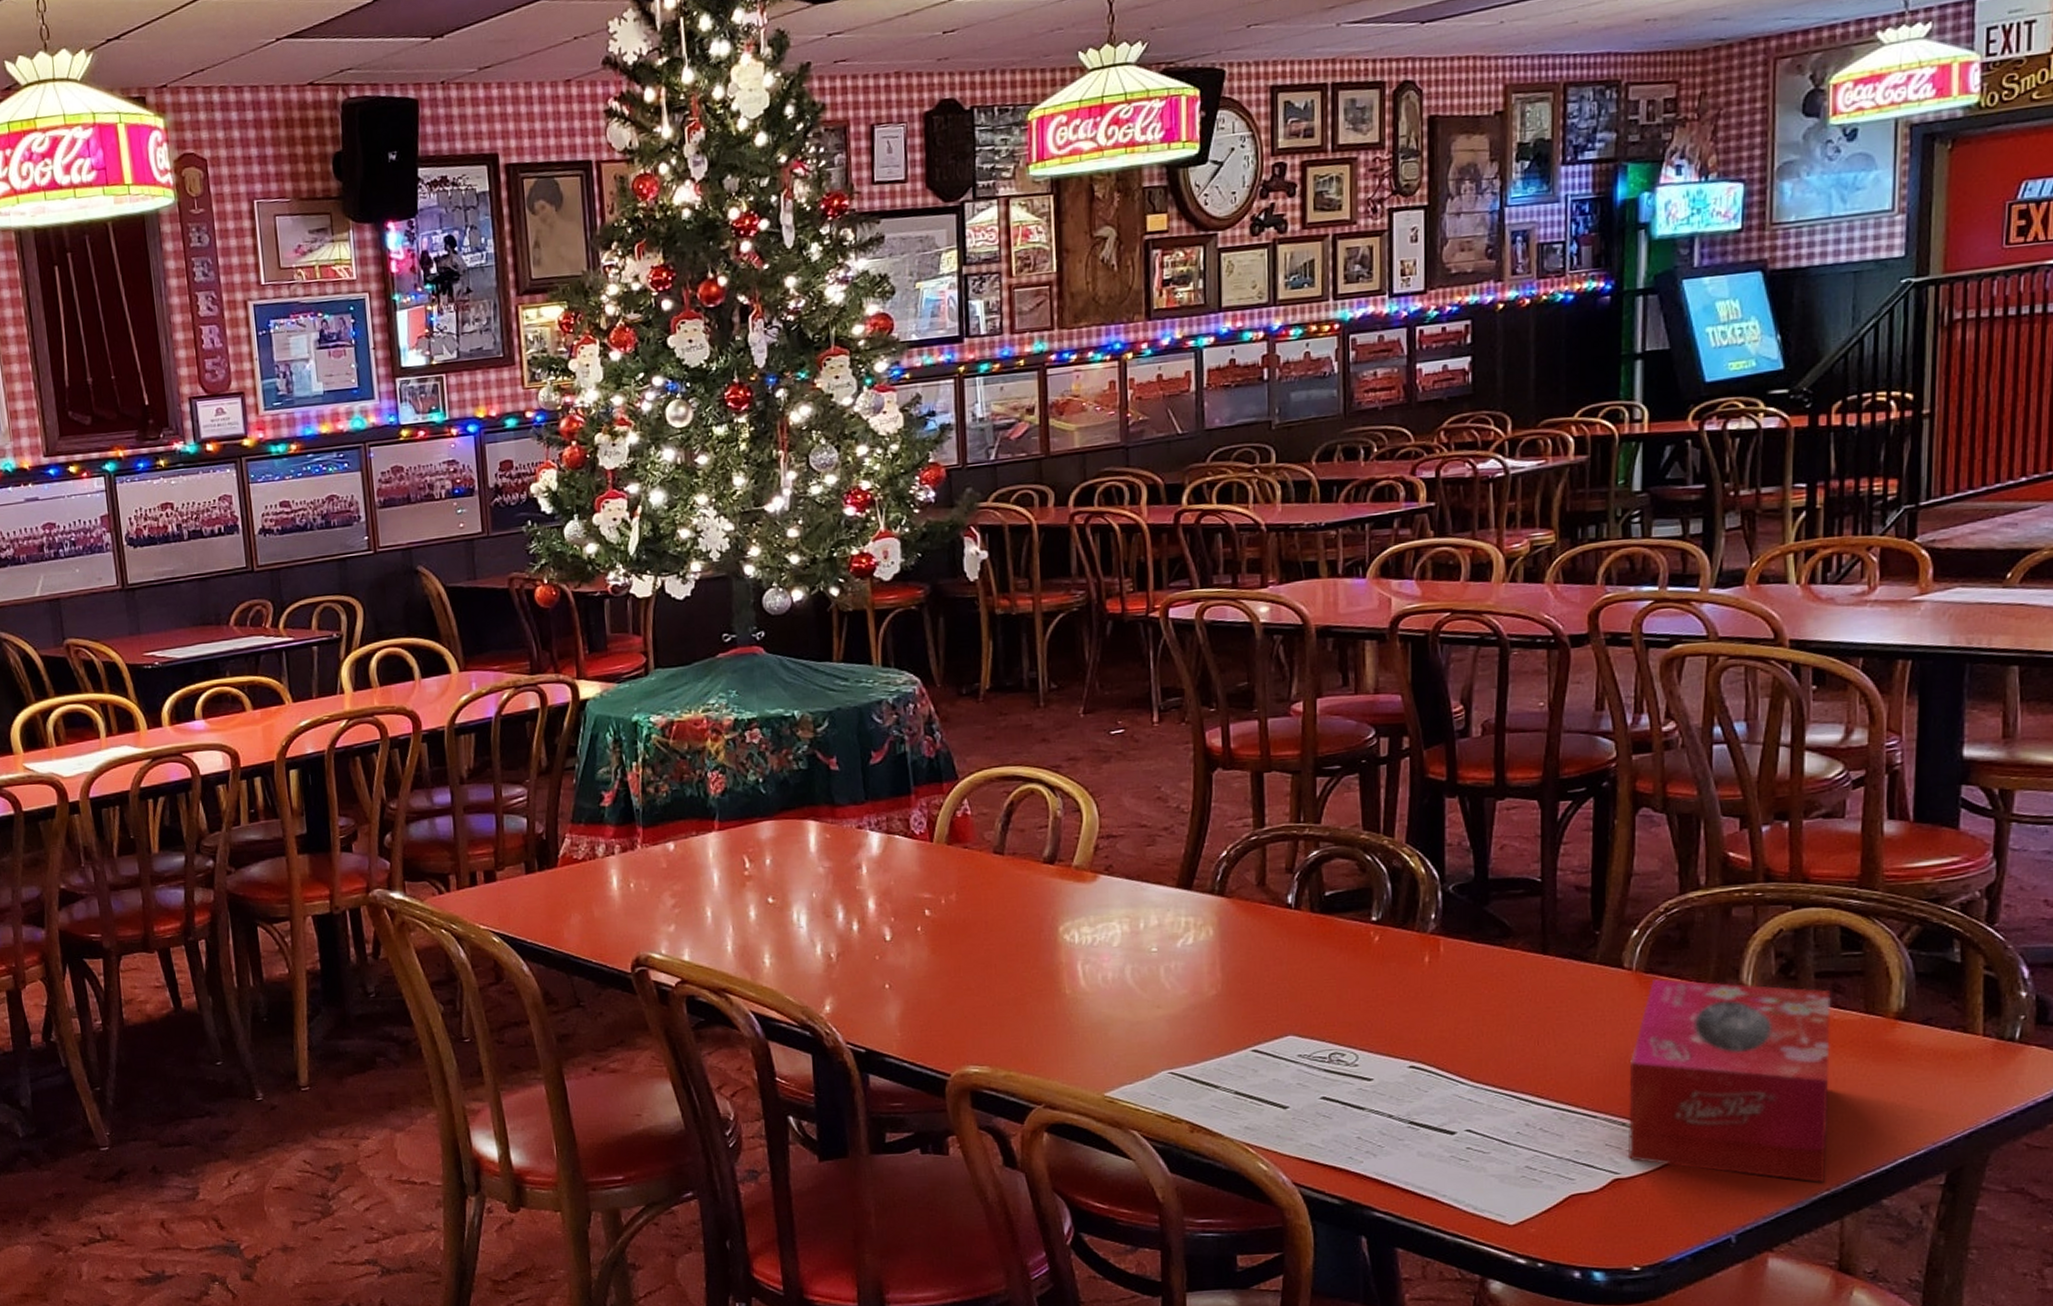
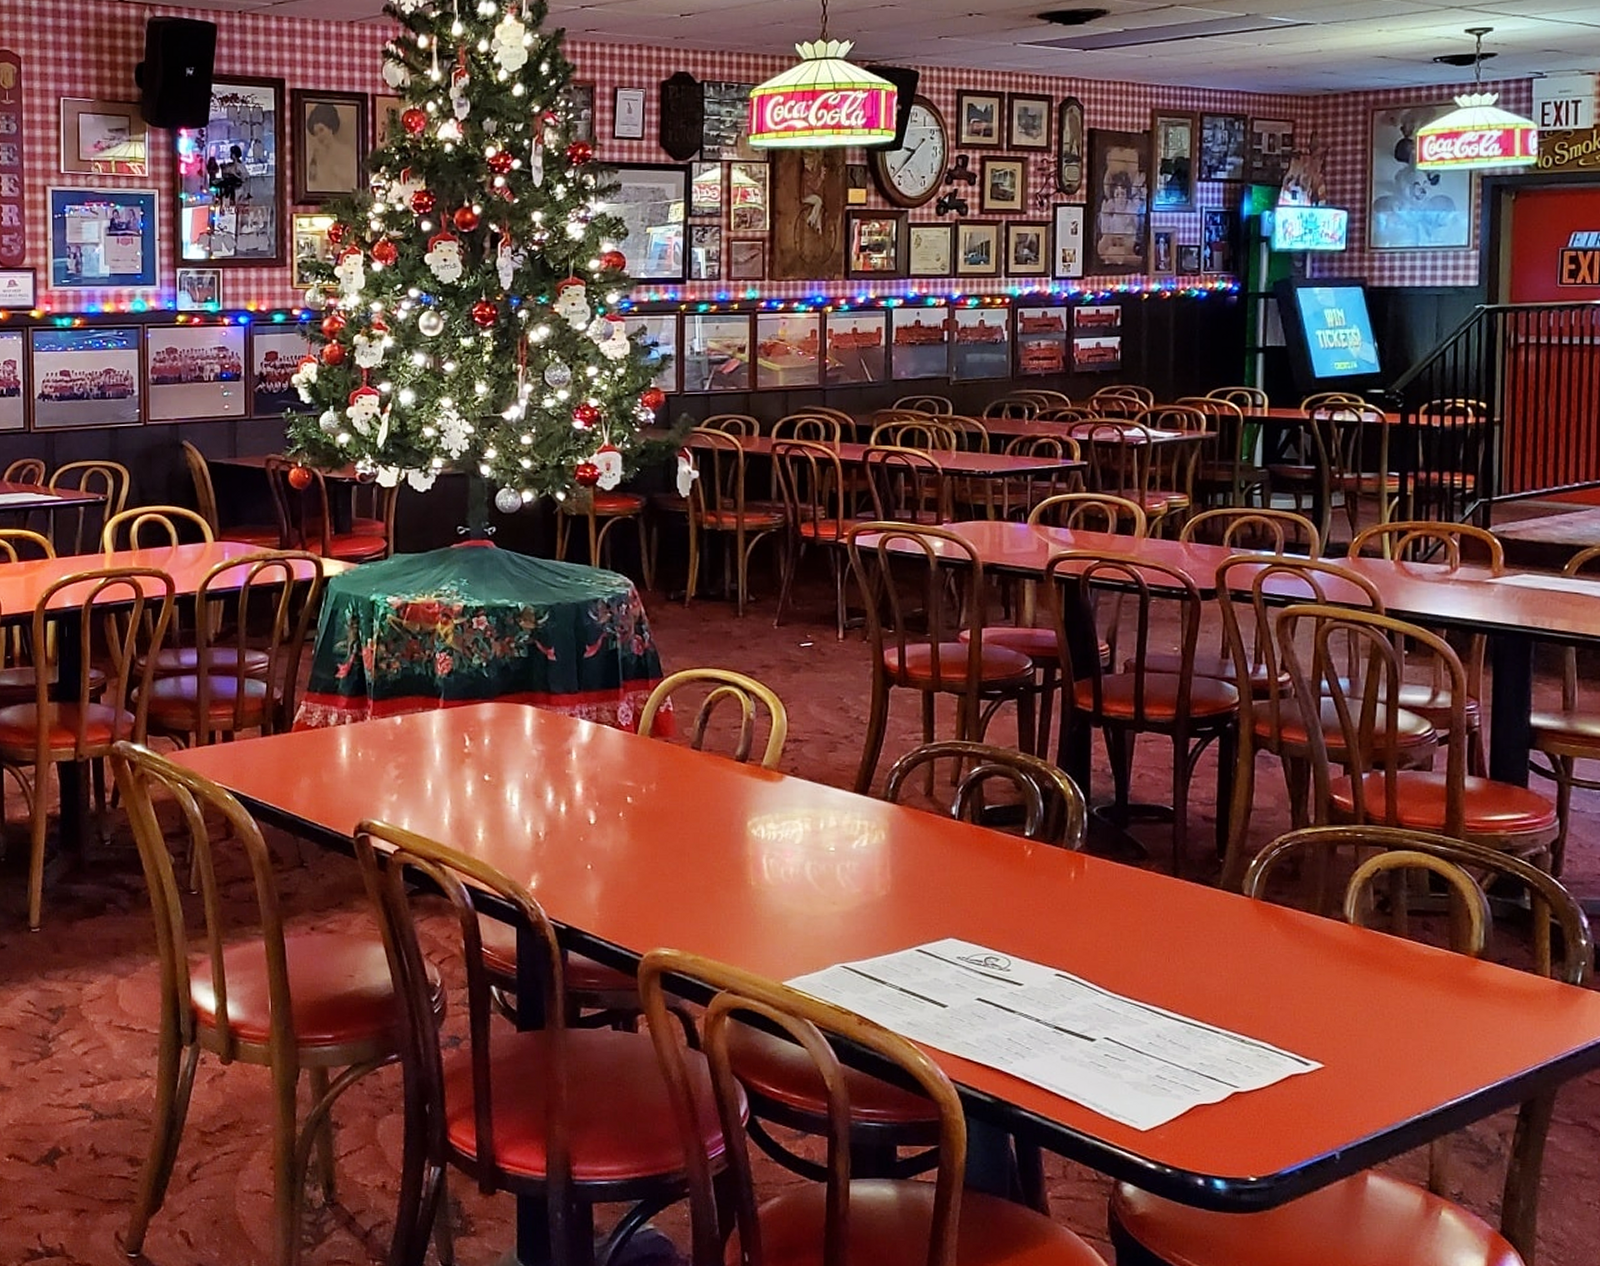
tissue box: present [1627,979,1831,1183] -> none [1245,907,1421,1106]

